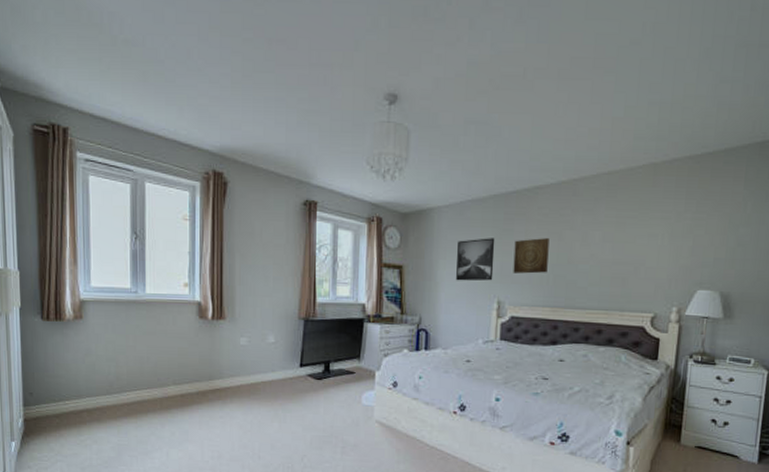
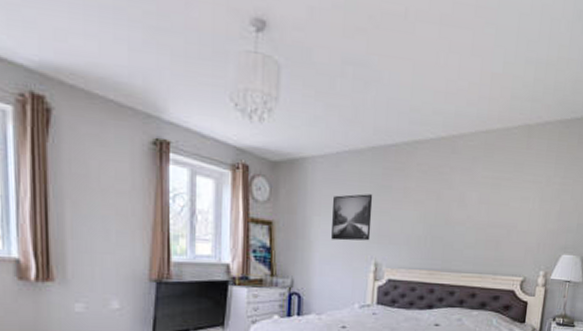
wall art: present [513,238,550,274] -> none [391,196,428,235]

